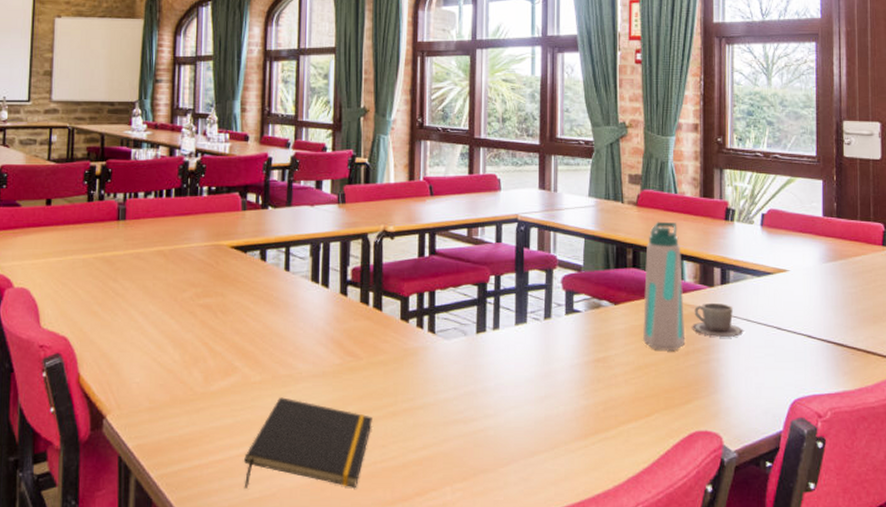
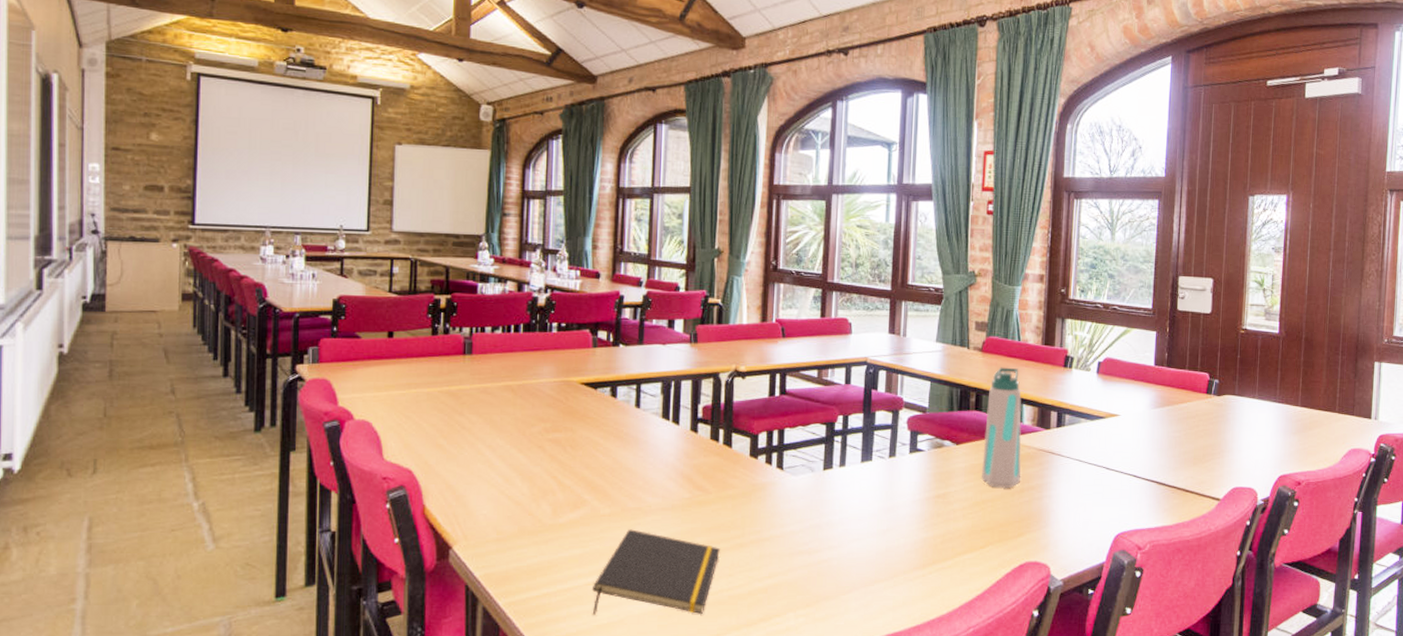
cup: present [692,302,744,337] -> none [1028,444,1076,476]

